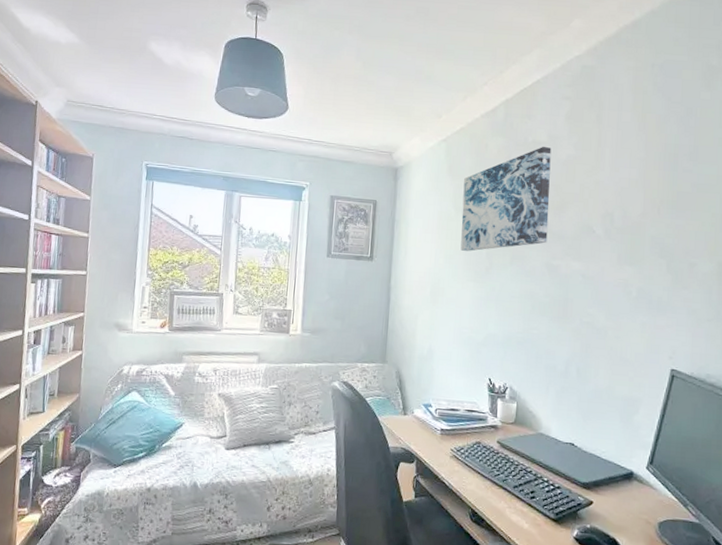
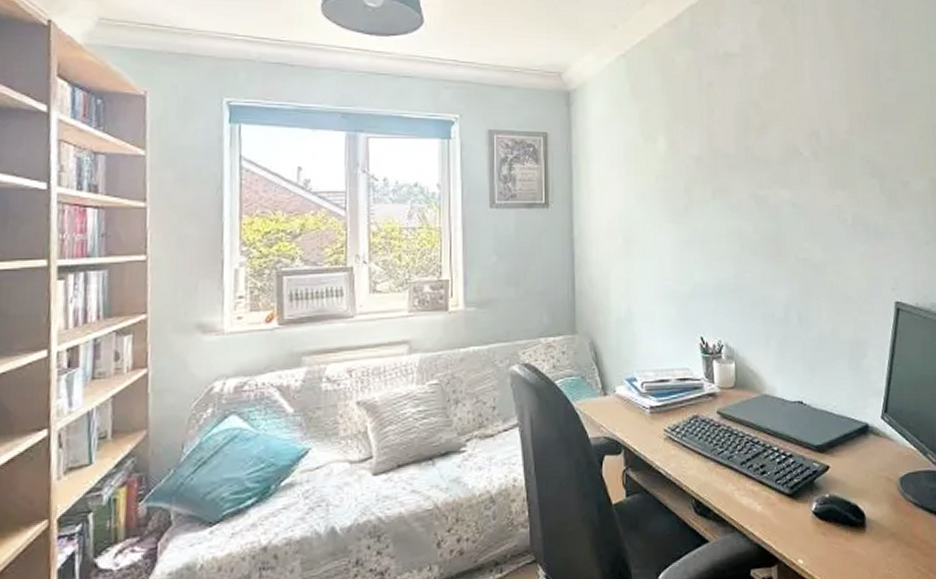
wall art: present [460,146,552,251] -> none [651,58,751,187]

